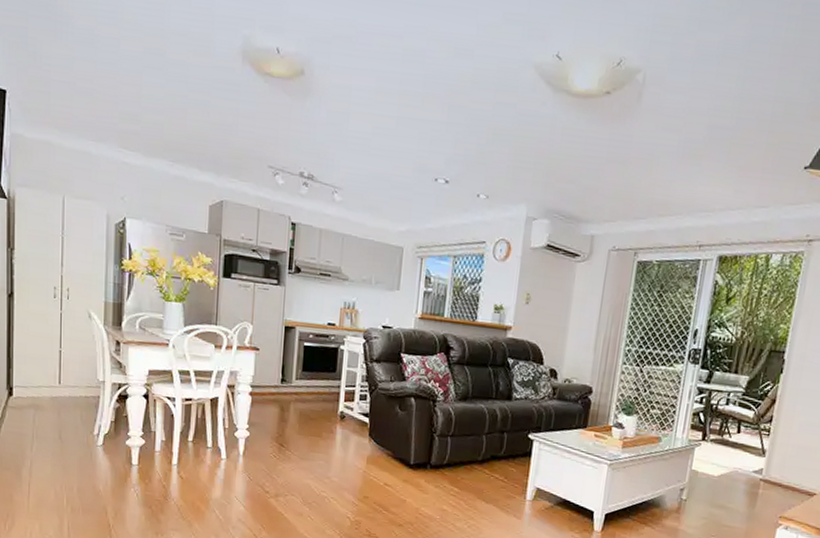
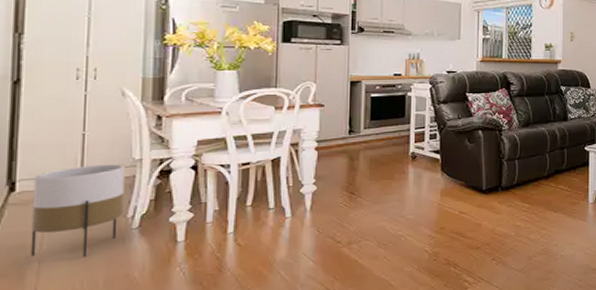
planter: none [25,380,92,465] -> present [30,164,125,258]

